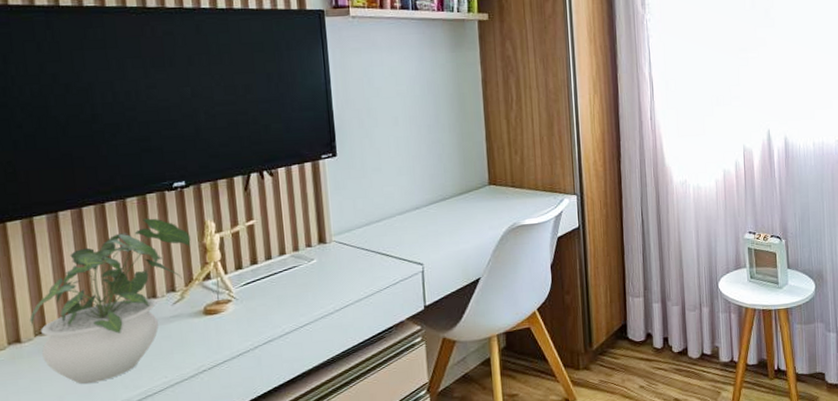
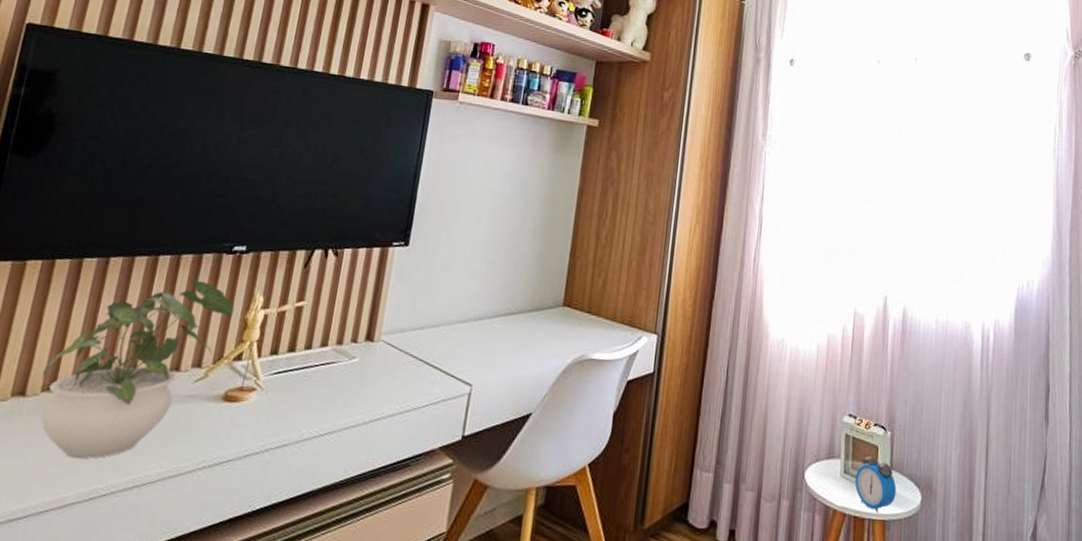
alarm clock: none [759,261,795,303] -> present [854,455,897,512]

